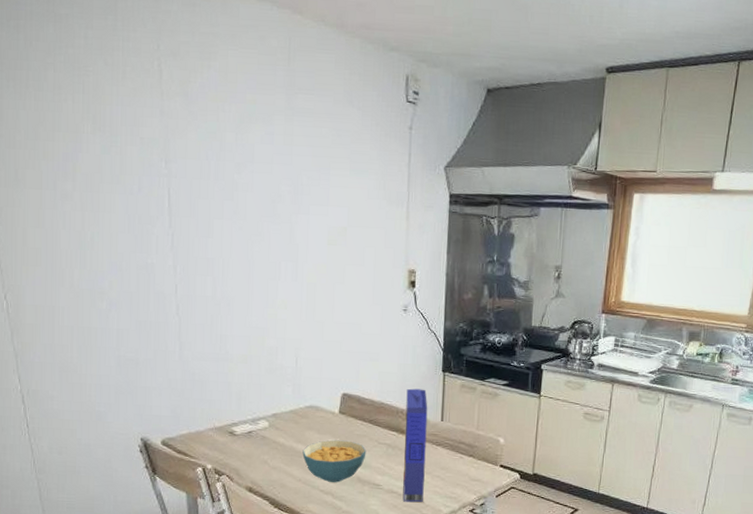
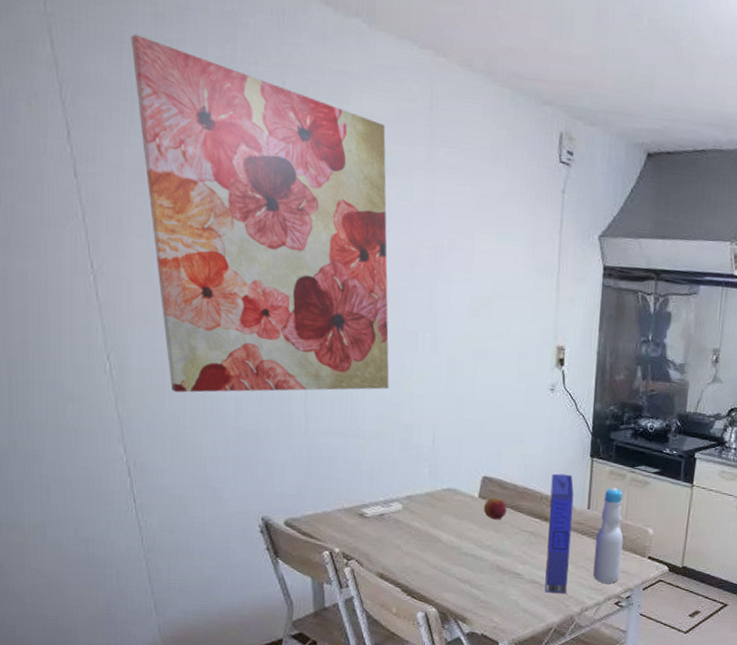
wall art: none [26,11,255,326] -> present [130,33,389,393]
cereal bowl: present [302,440,367,483] -> none [438,525,508,571]
fruit: none [343,413,366,434] -> present [483,498,507,520]
bottle: none [447,399,476,492] -> present [592,487,624,584]

